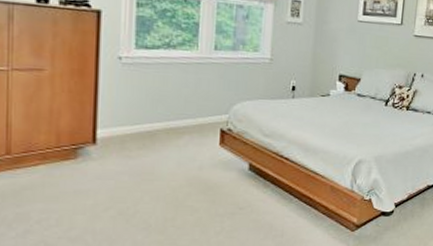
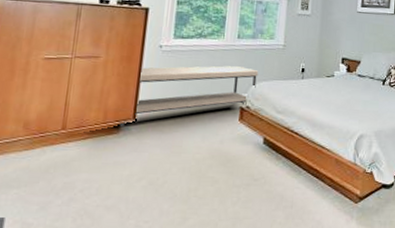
storage bench: none [75,82,241,152] -> present [118,66,259,128]

